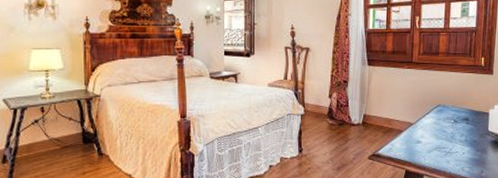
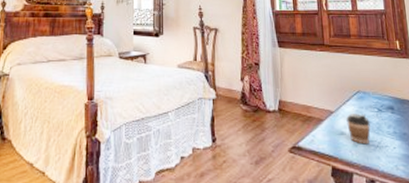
coffee cup: none [424,125,446,151] -> present [346,114,371,145]

